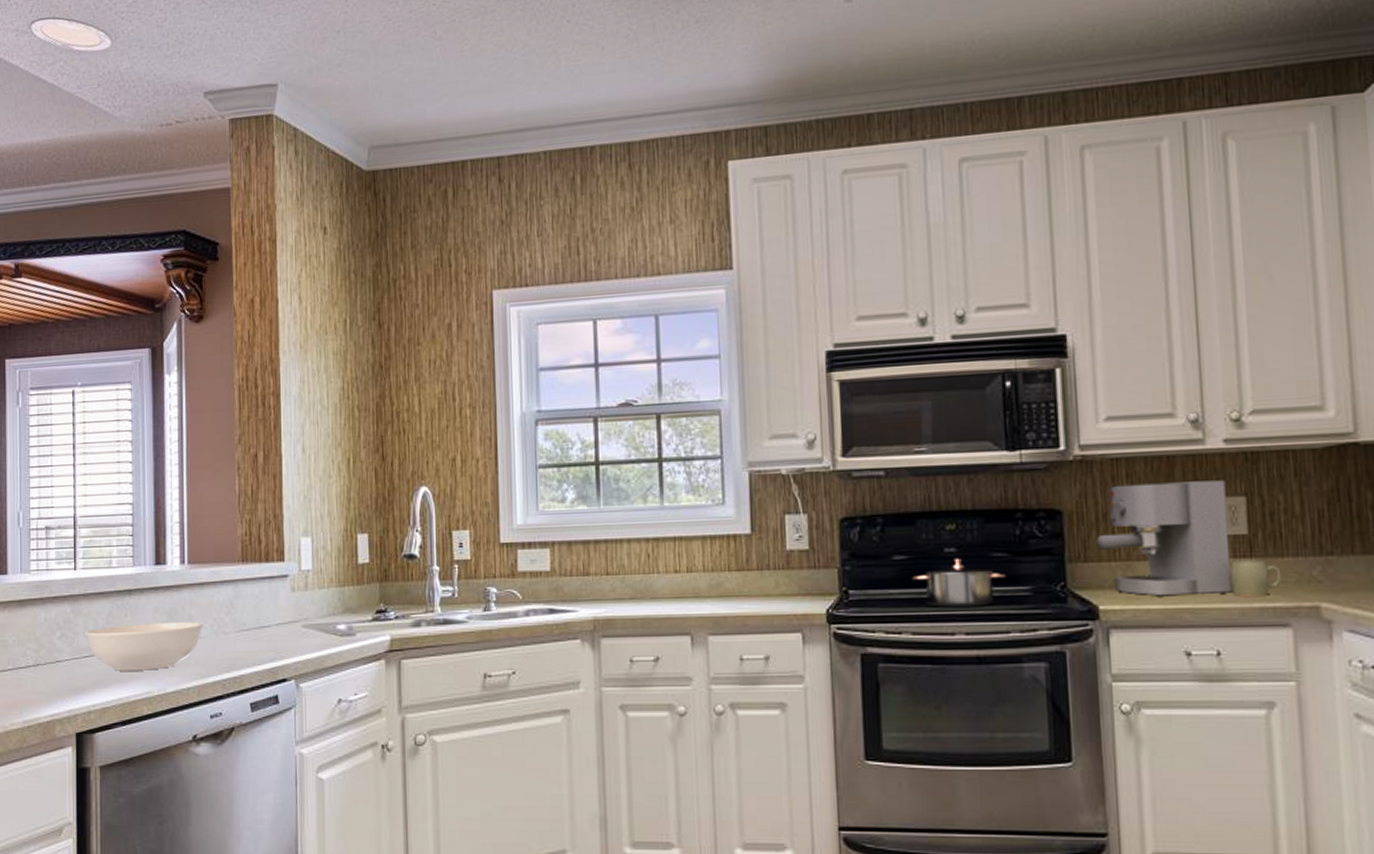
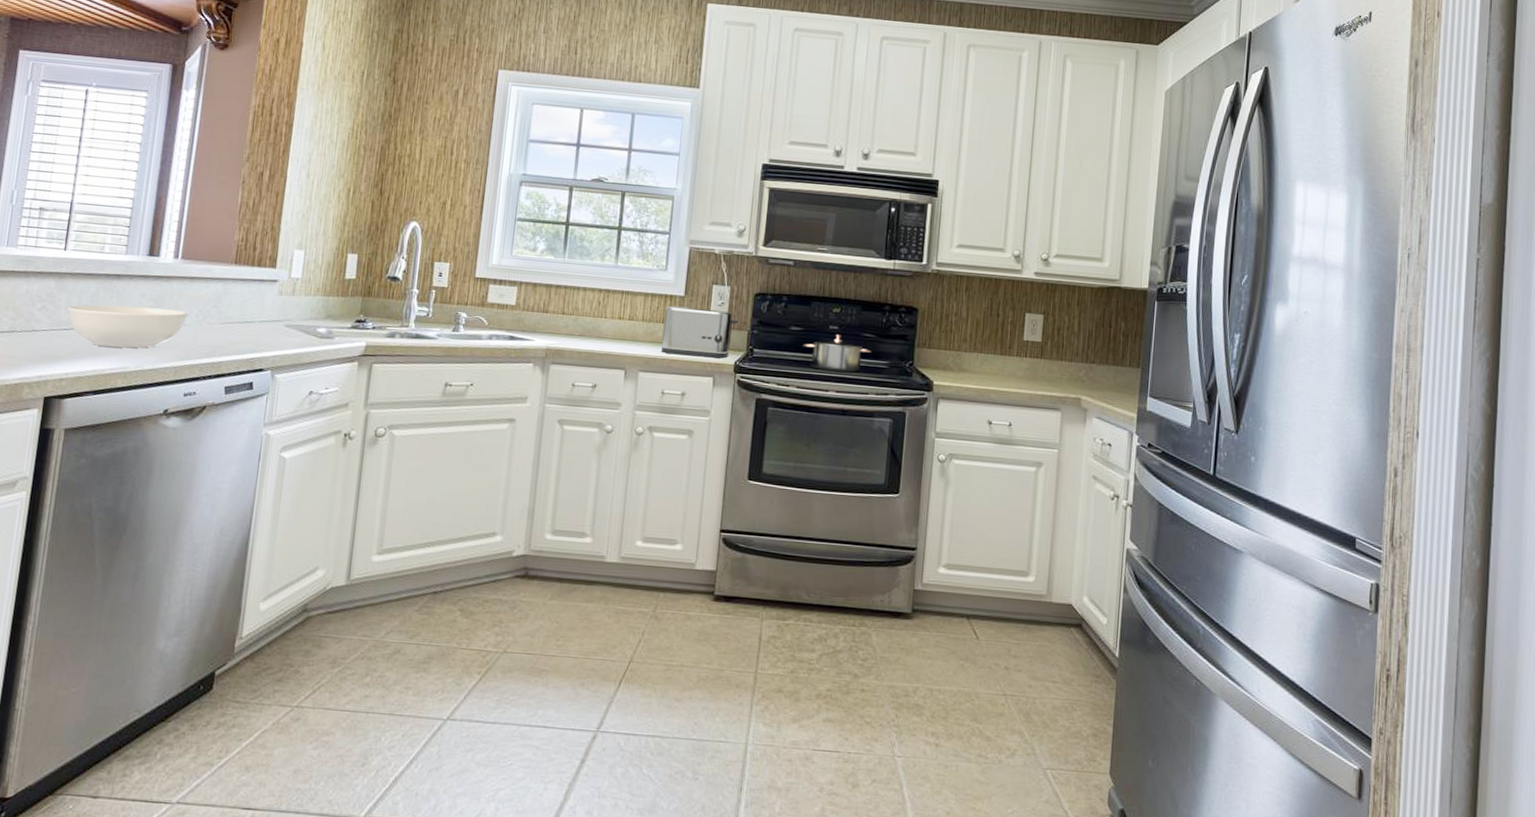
toaster: none [729,545,824,609] -> present [661,305,738,360]
coffee maker: present [1096,480,1233,598] -> none [938,295,1032,383]
mug: present [1231,559,1282,598] -> none [1025,359,1059,388]

